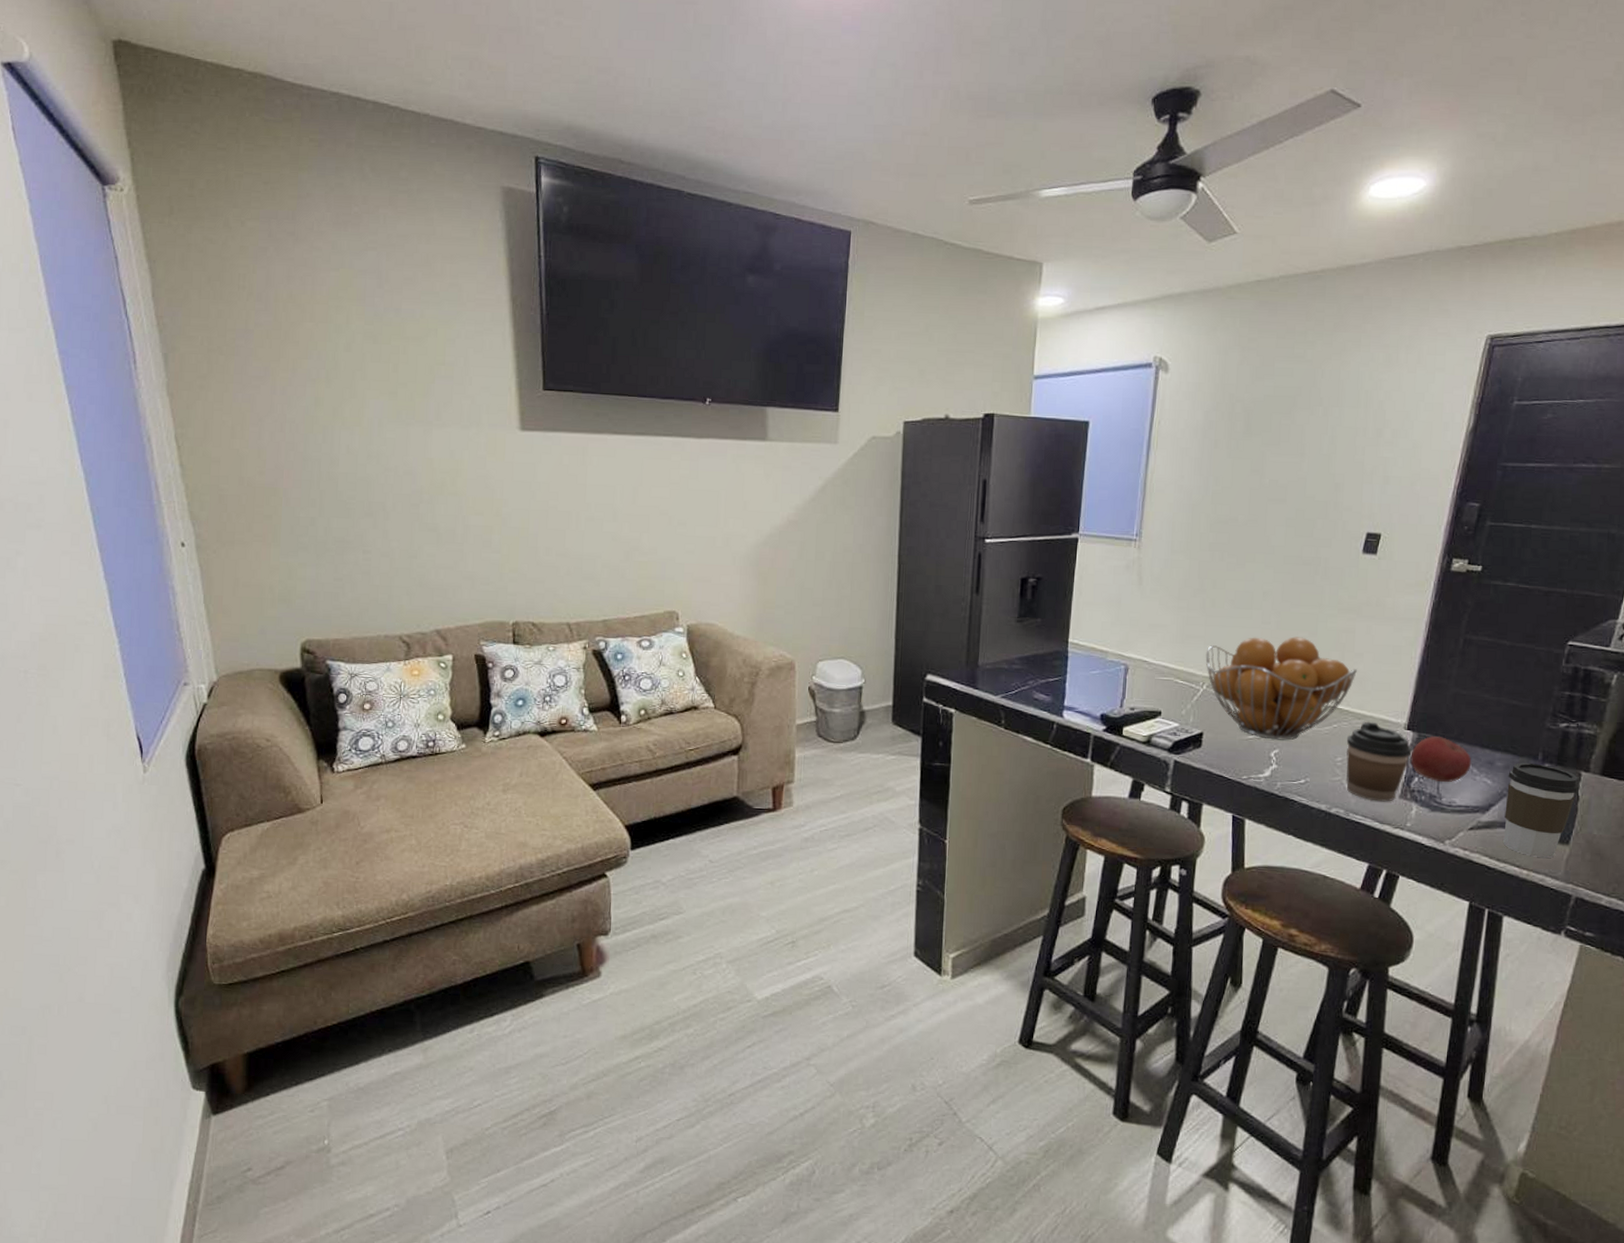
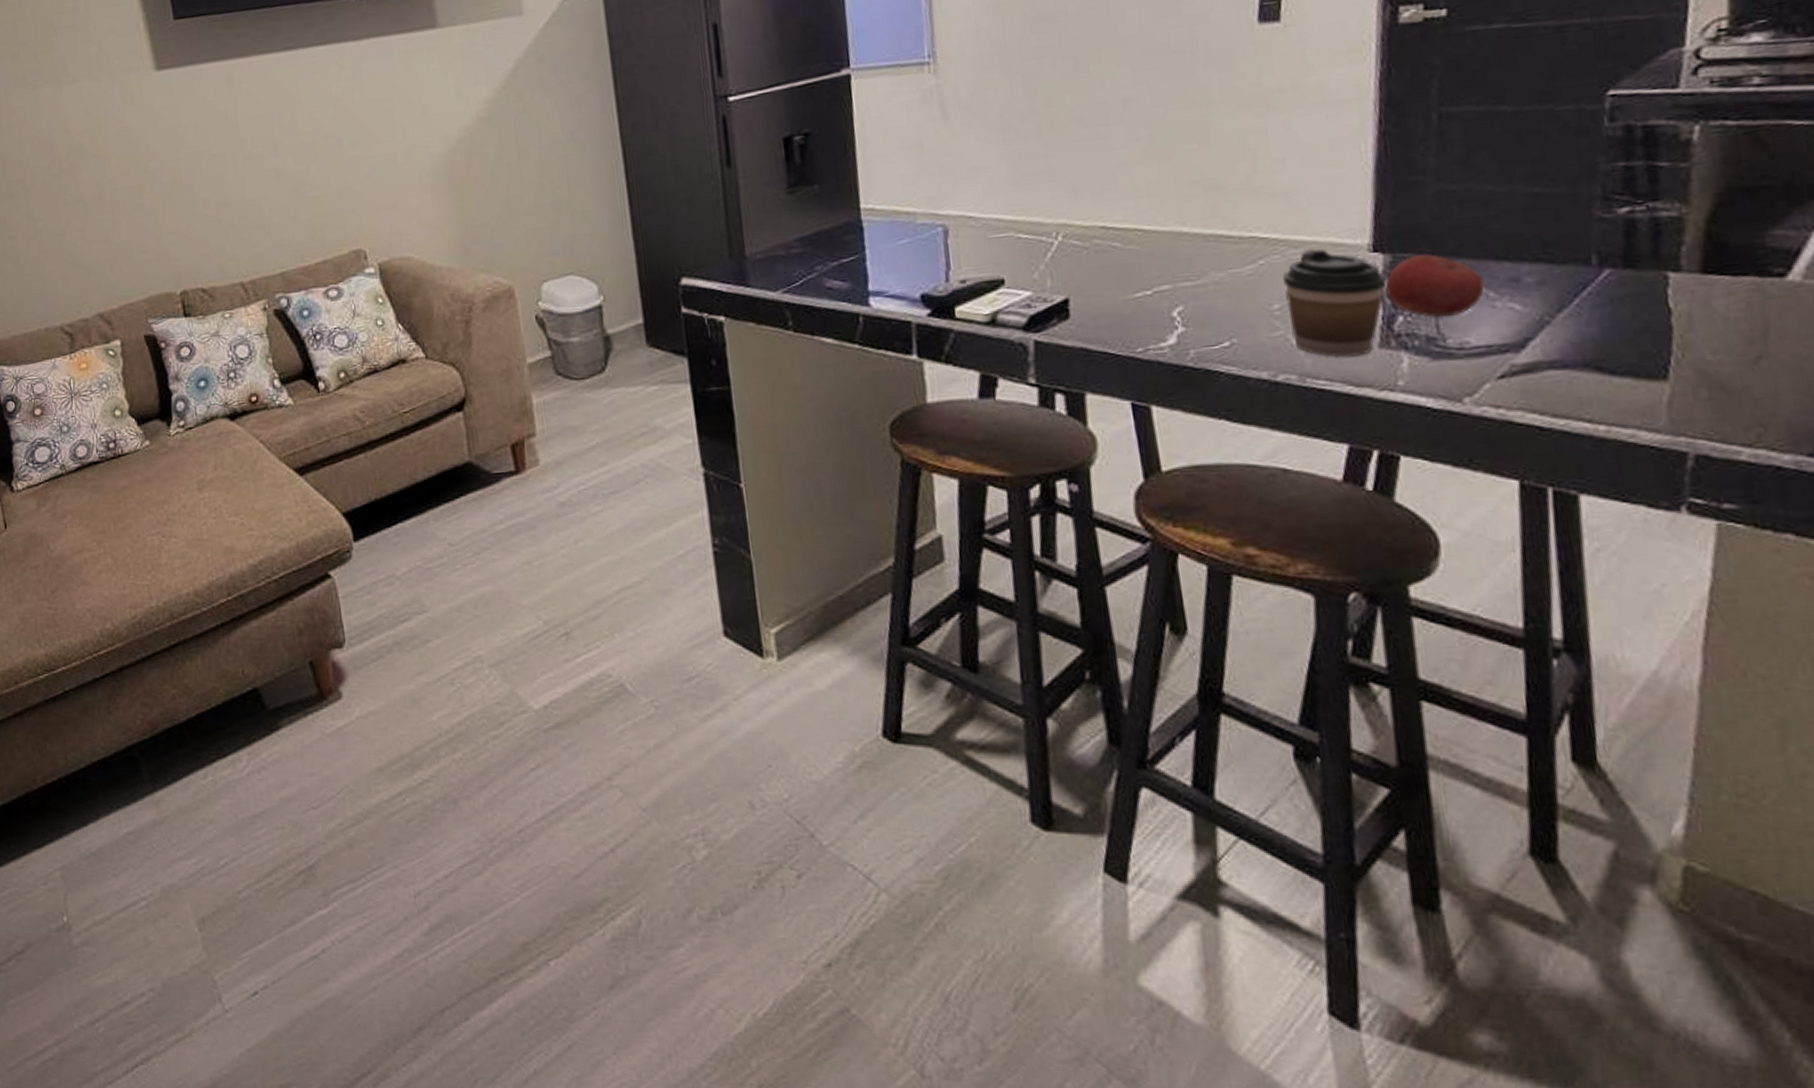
fruit basket: present [1205,636,1357,741] -> none [1053,150,1281,294]
coffee cup: present [1503,762,1580,859] -> none [1546,270,1670,405]

